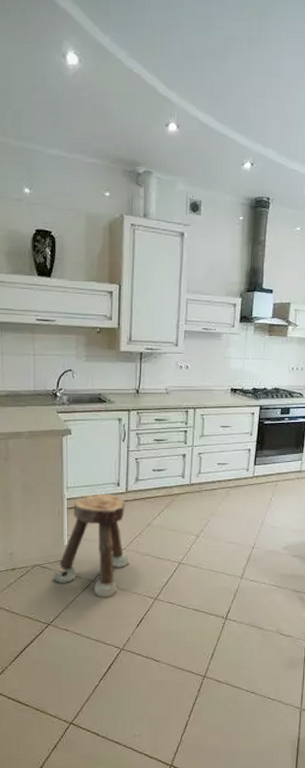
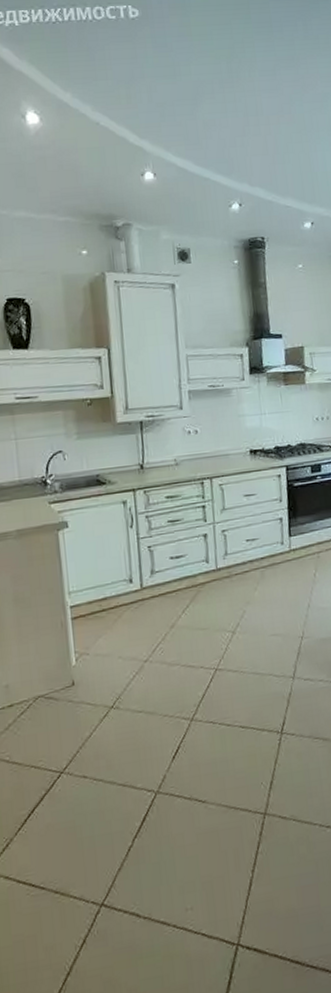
stool: present [53,493,129,598] -> none [61,594,154,728]

